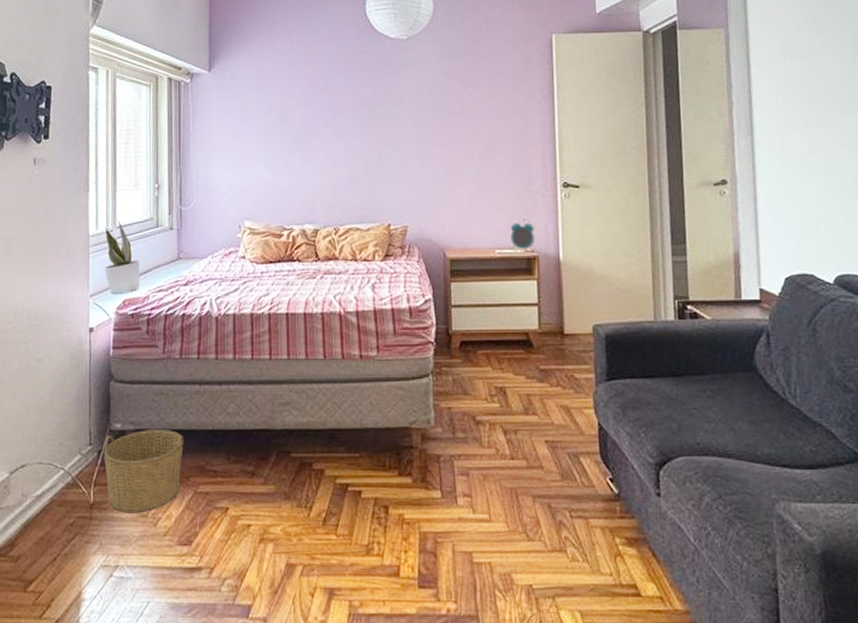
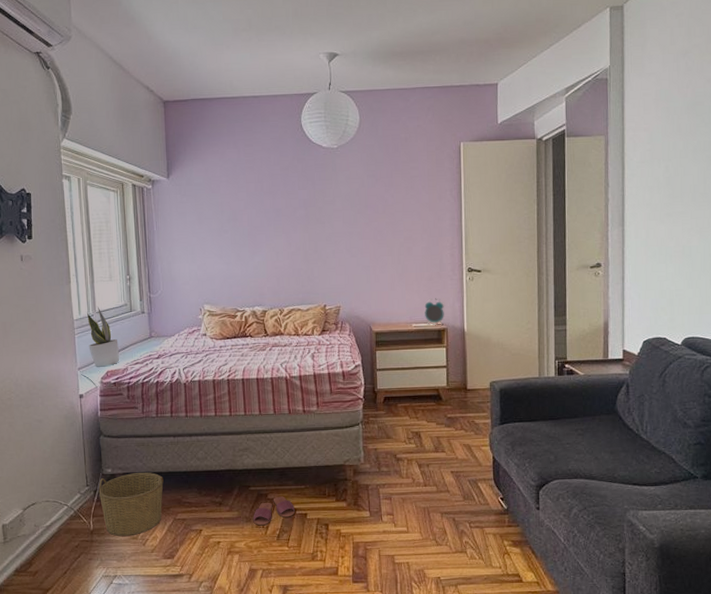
slippers: none [293,466,346,505] -> present [253,496,295,526]

